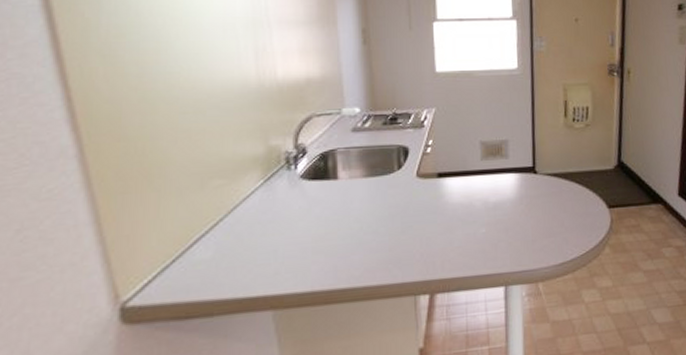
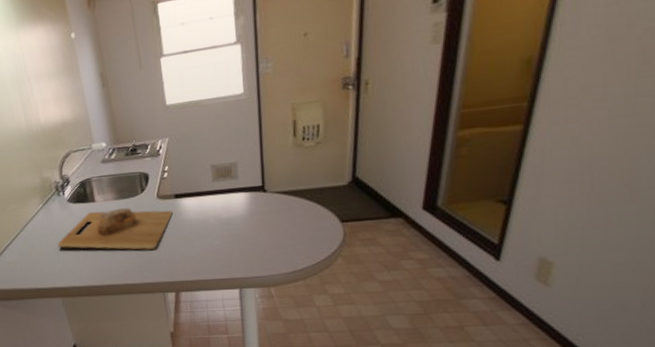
cutting board: none [278,188,434,242] -> present [58,208,173,250]

